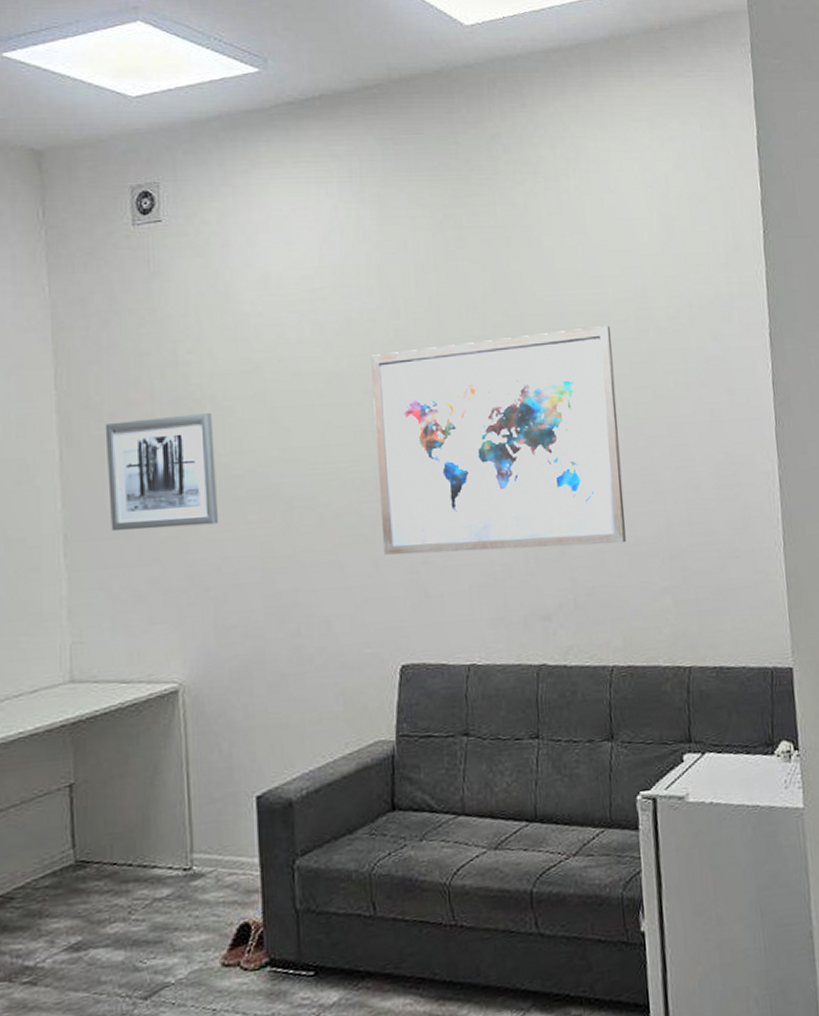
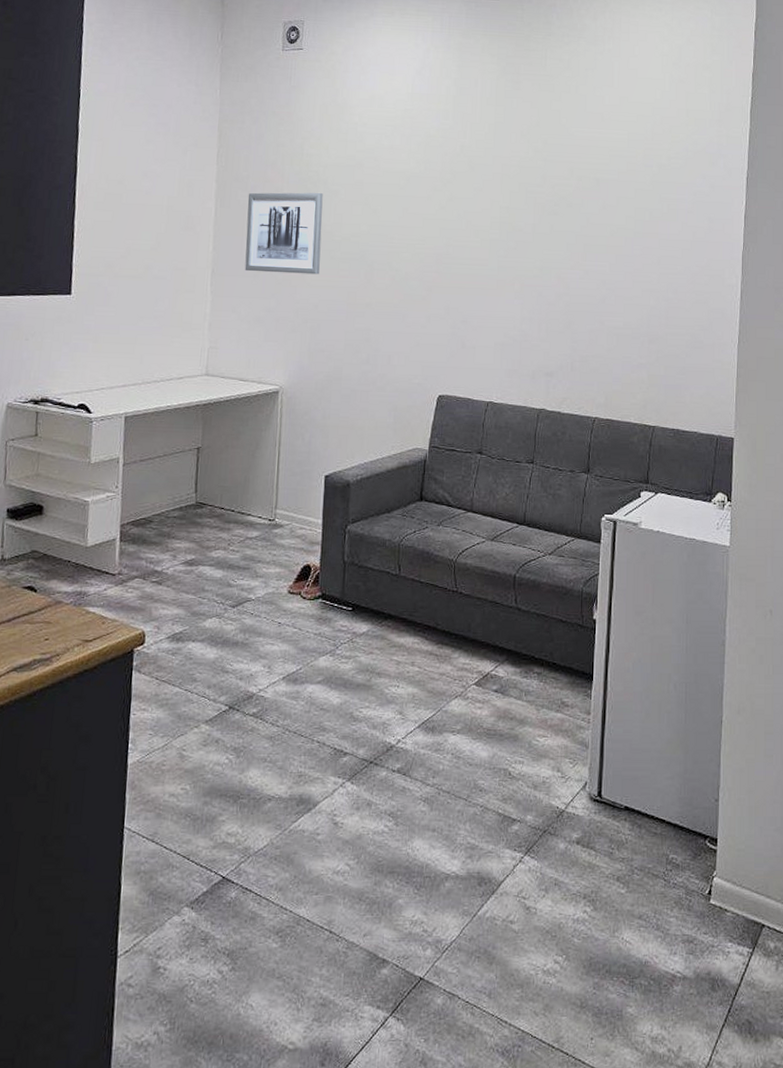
wall art: present [371,326,626,555] -> none [435,159,623,326]

